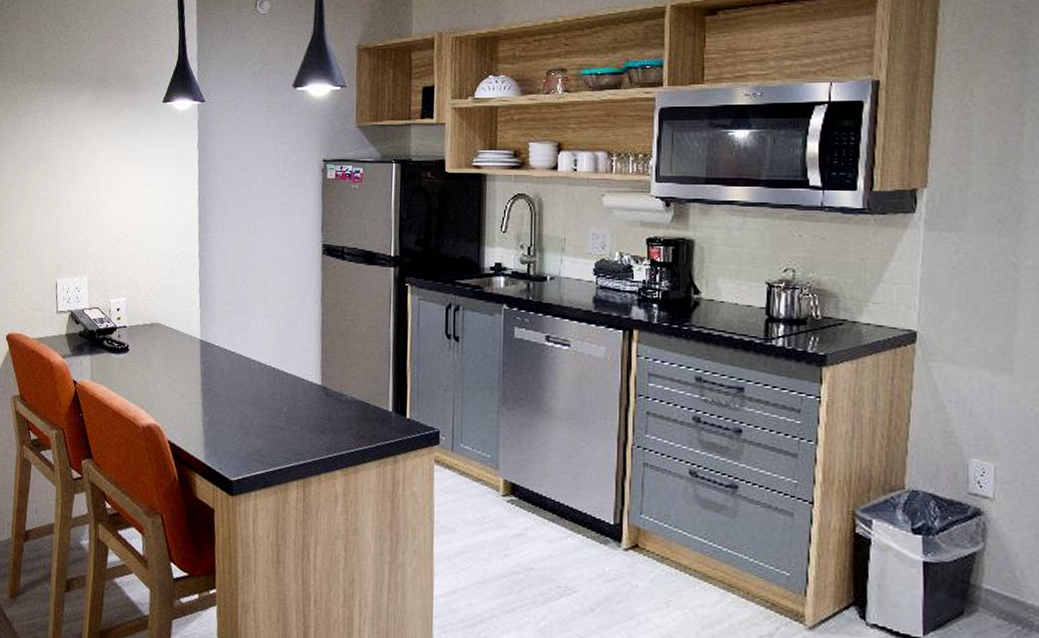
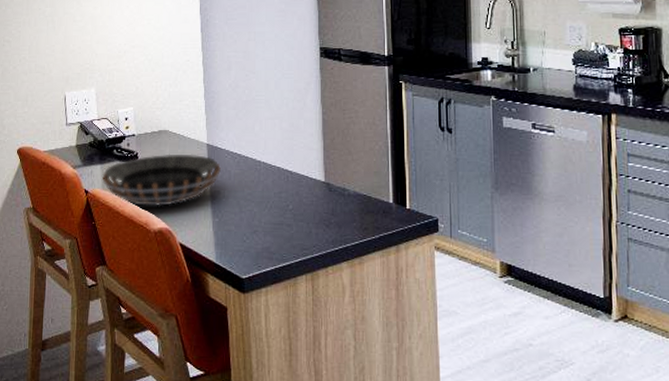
decorative bowl: none [91,348,213,402] -> present [102,154,221,206]

